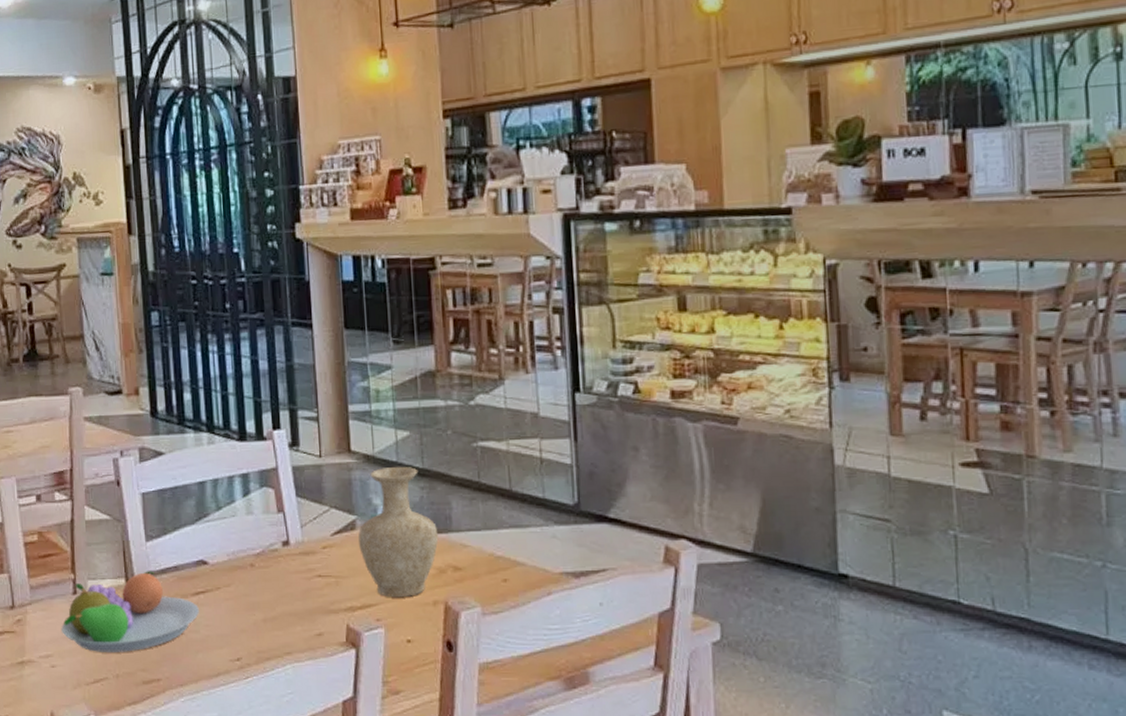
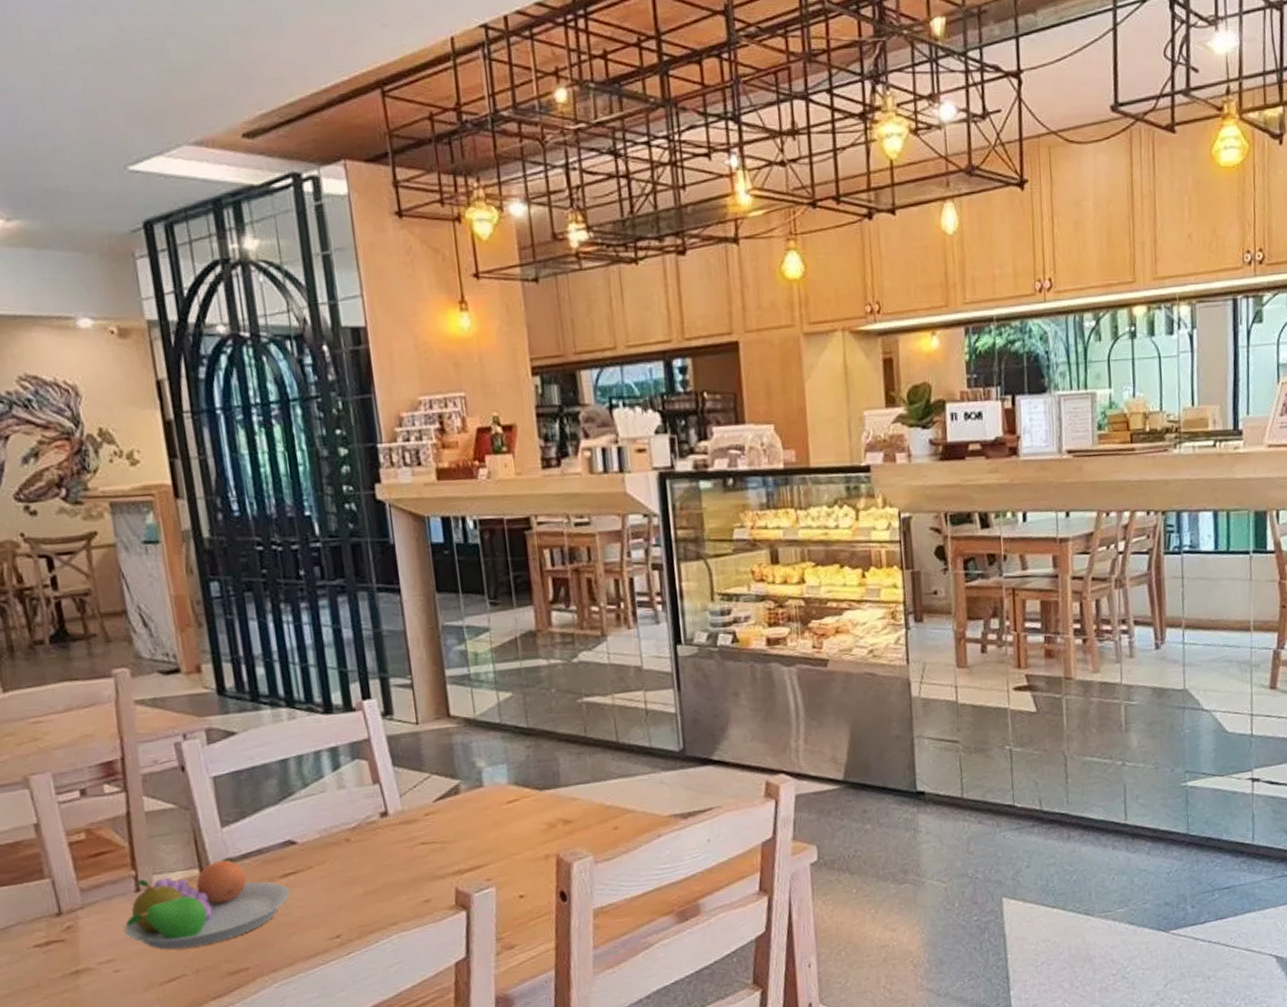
vase: present [358,466,439,597] -> none [463,727,547,856]

